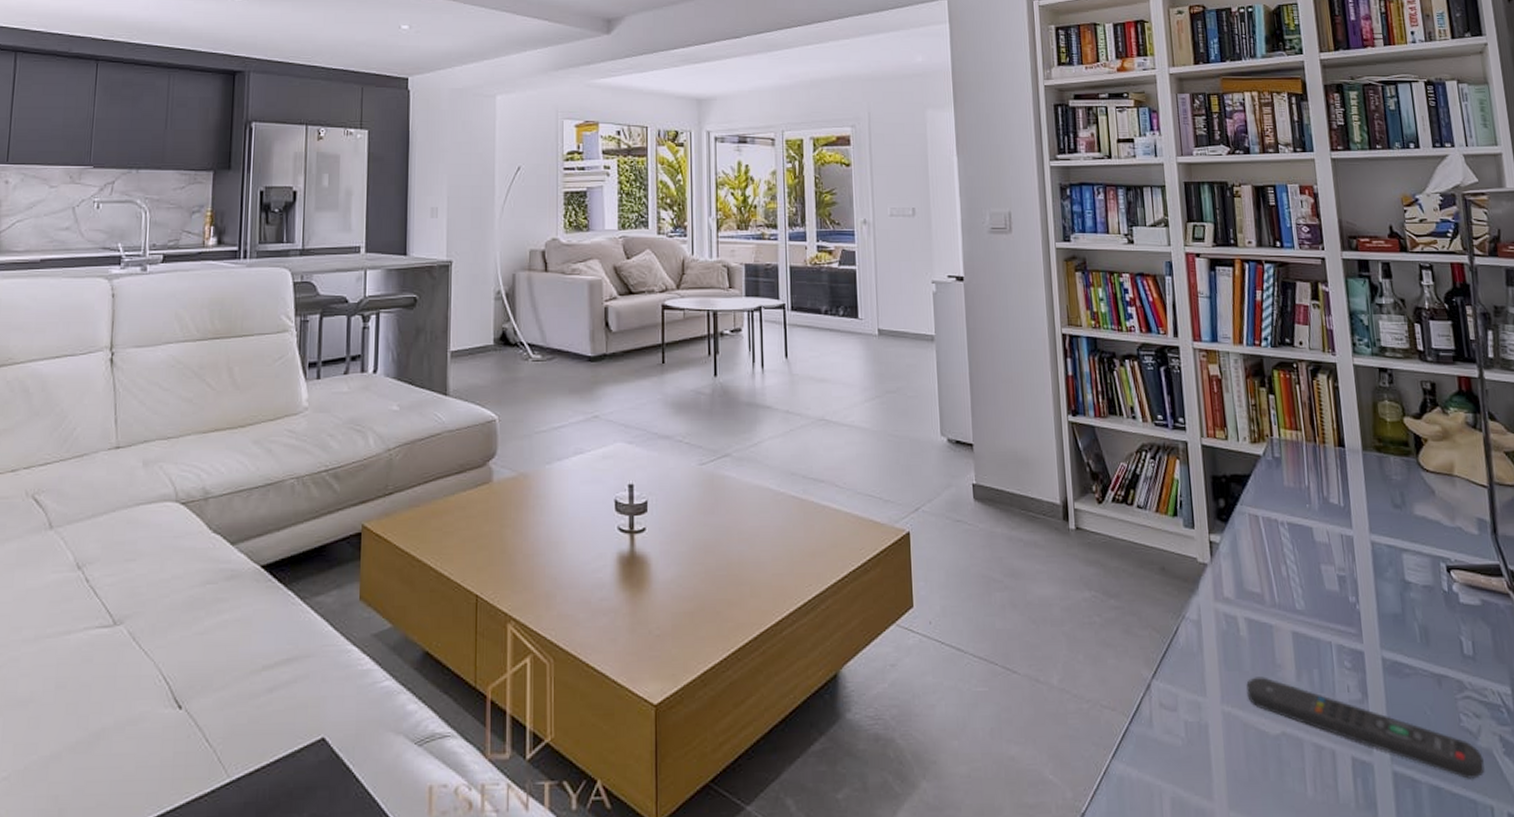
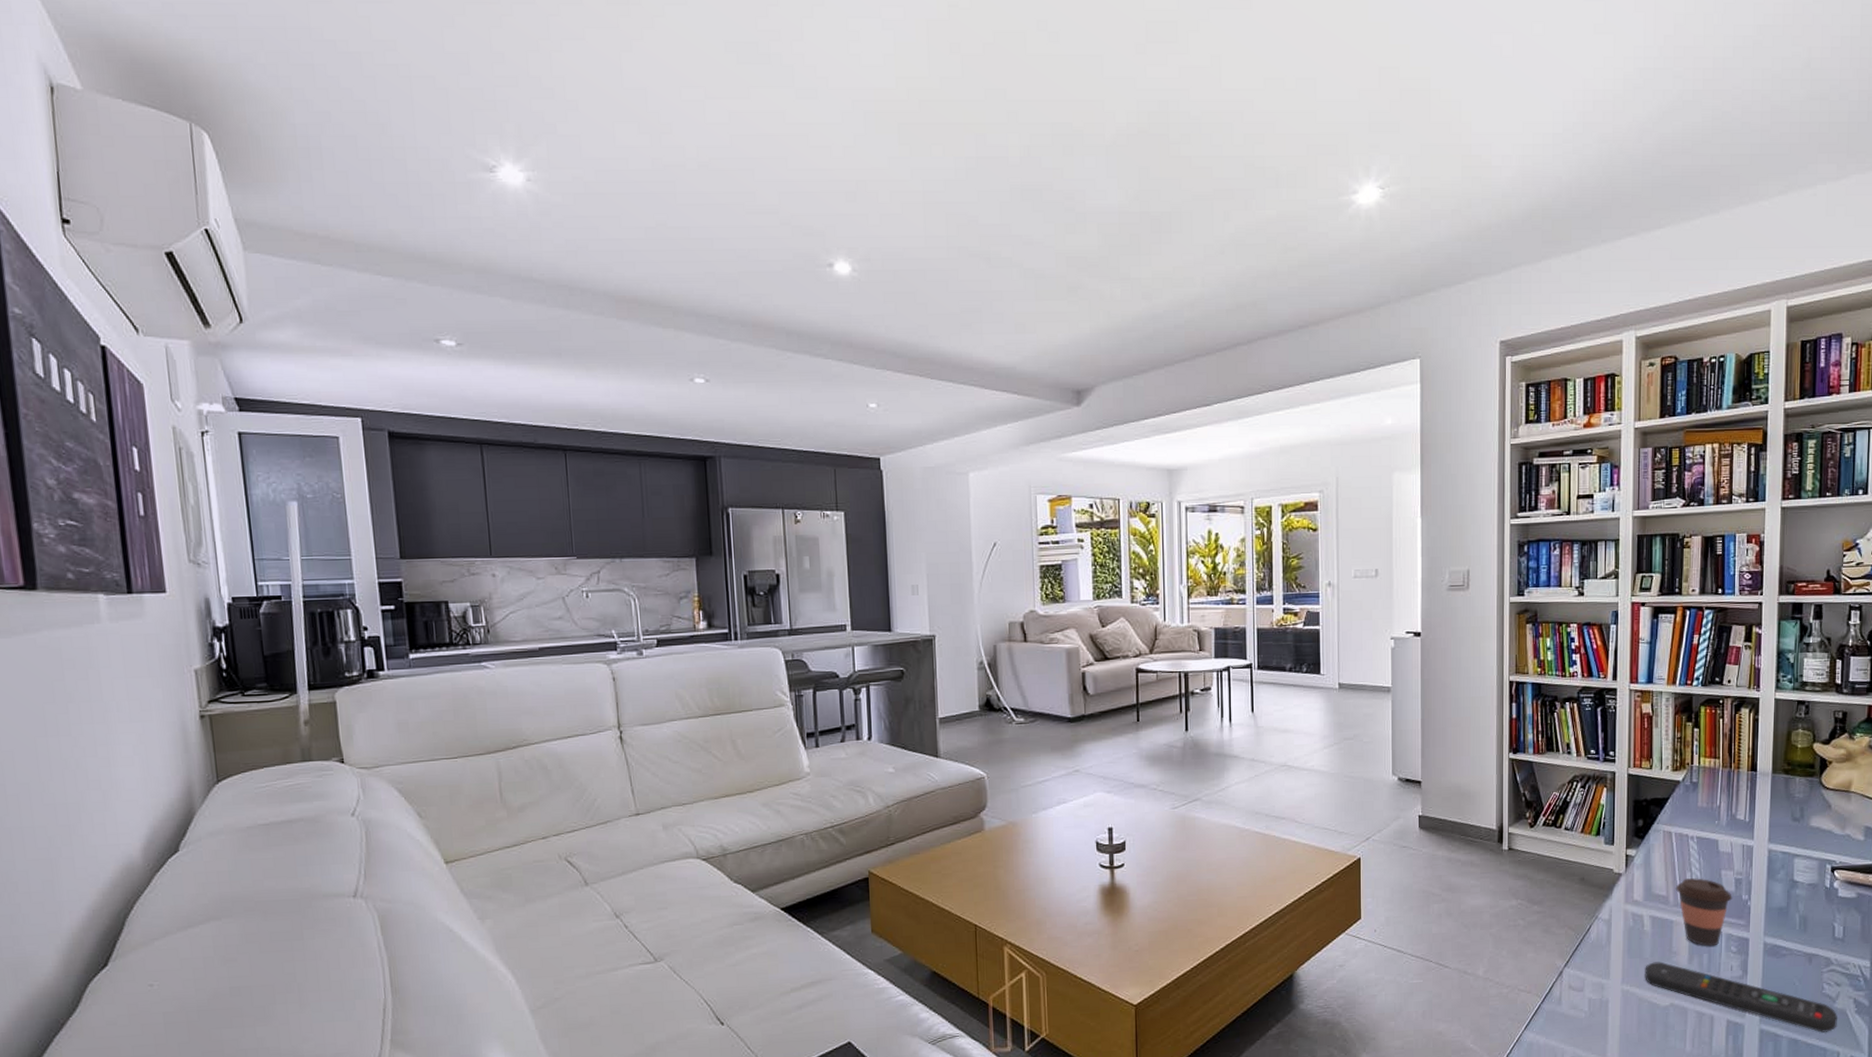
coffee cup: none [1270,573,1338,660] -> present [1675,878,1732,947]

